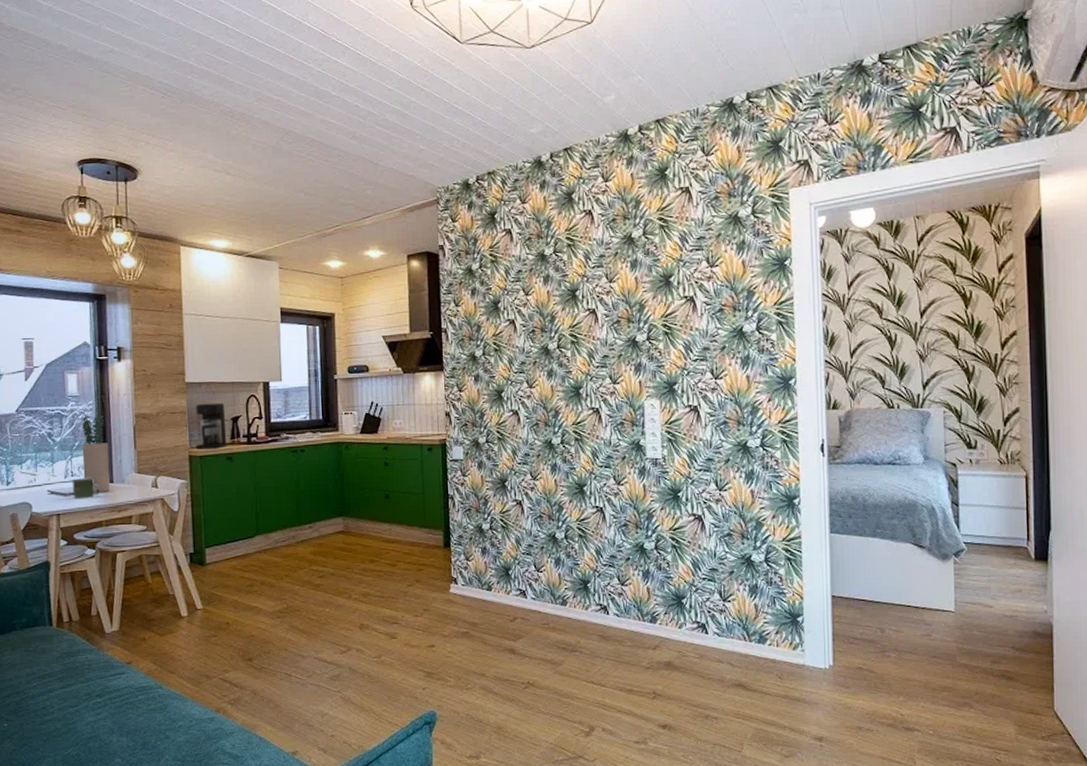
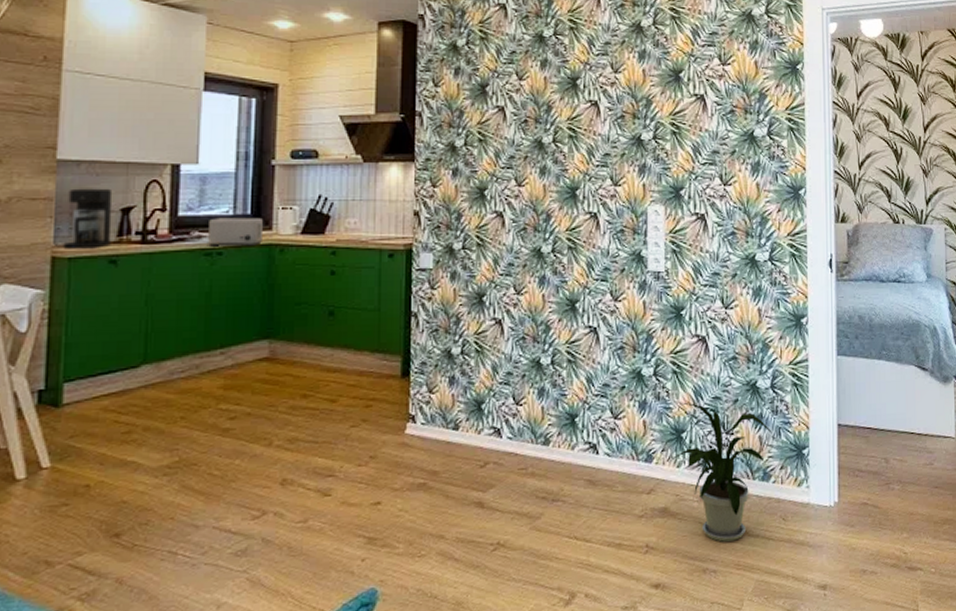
toaster: none [293,421,333,445] -> present [208,217,264,248]
house plant: none [670,572,769,694] -> present [667,402,774,542]

